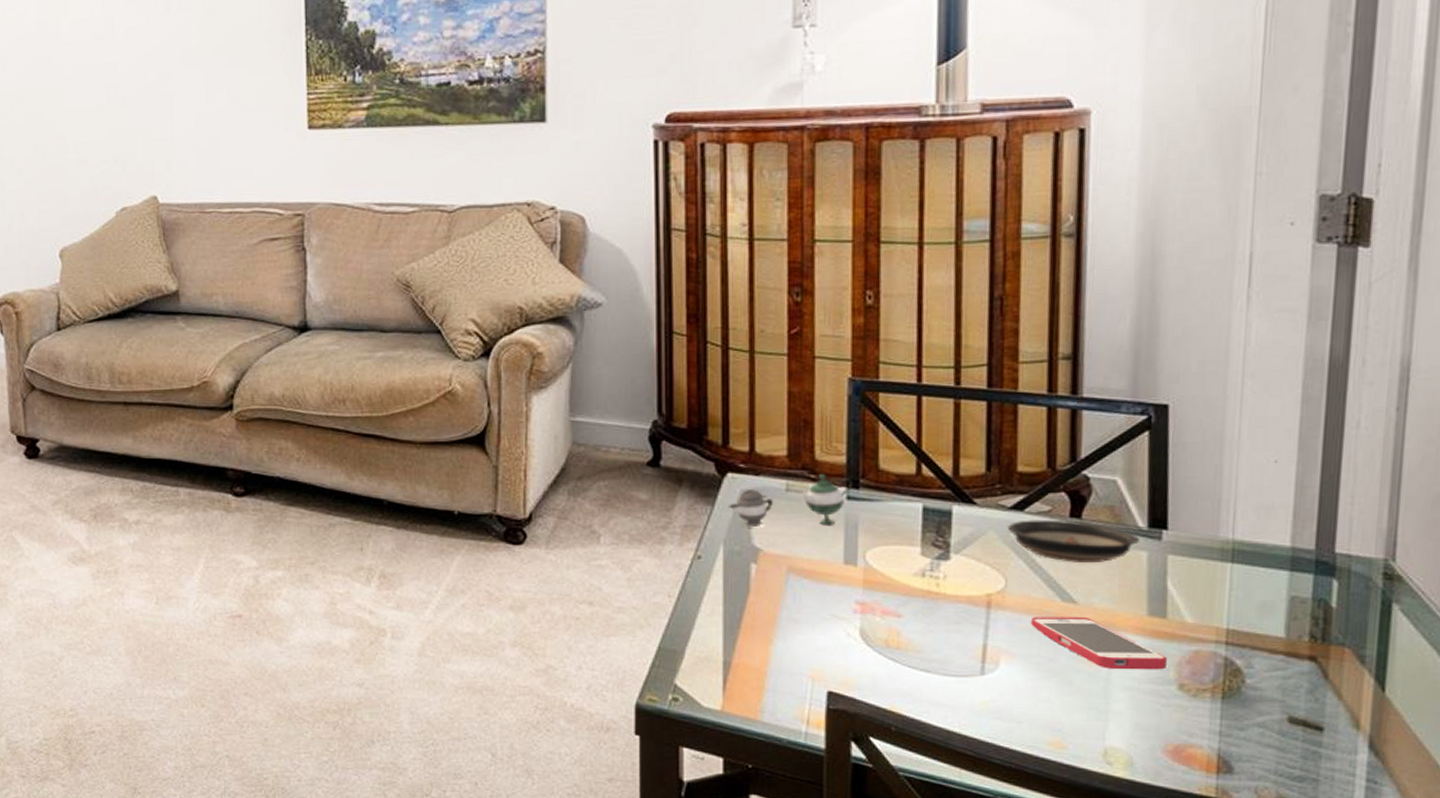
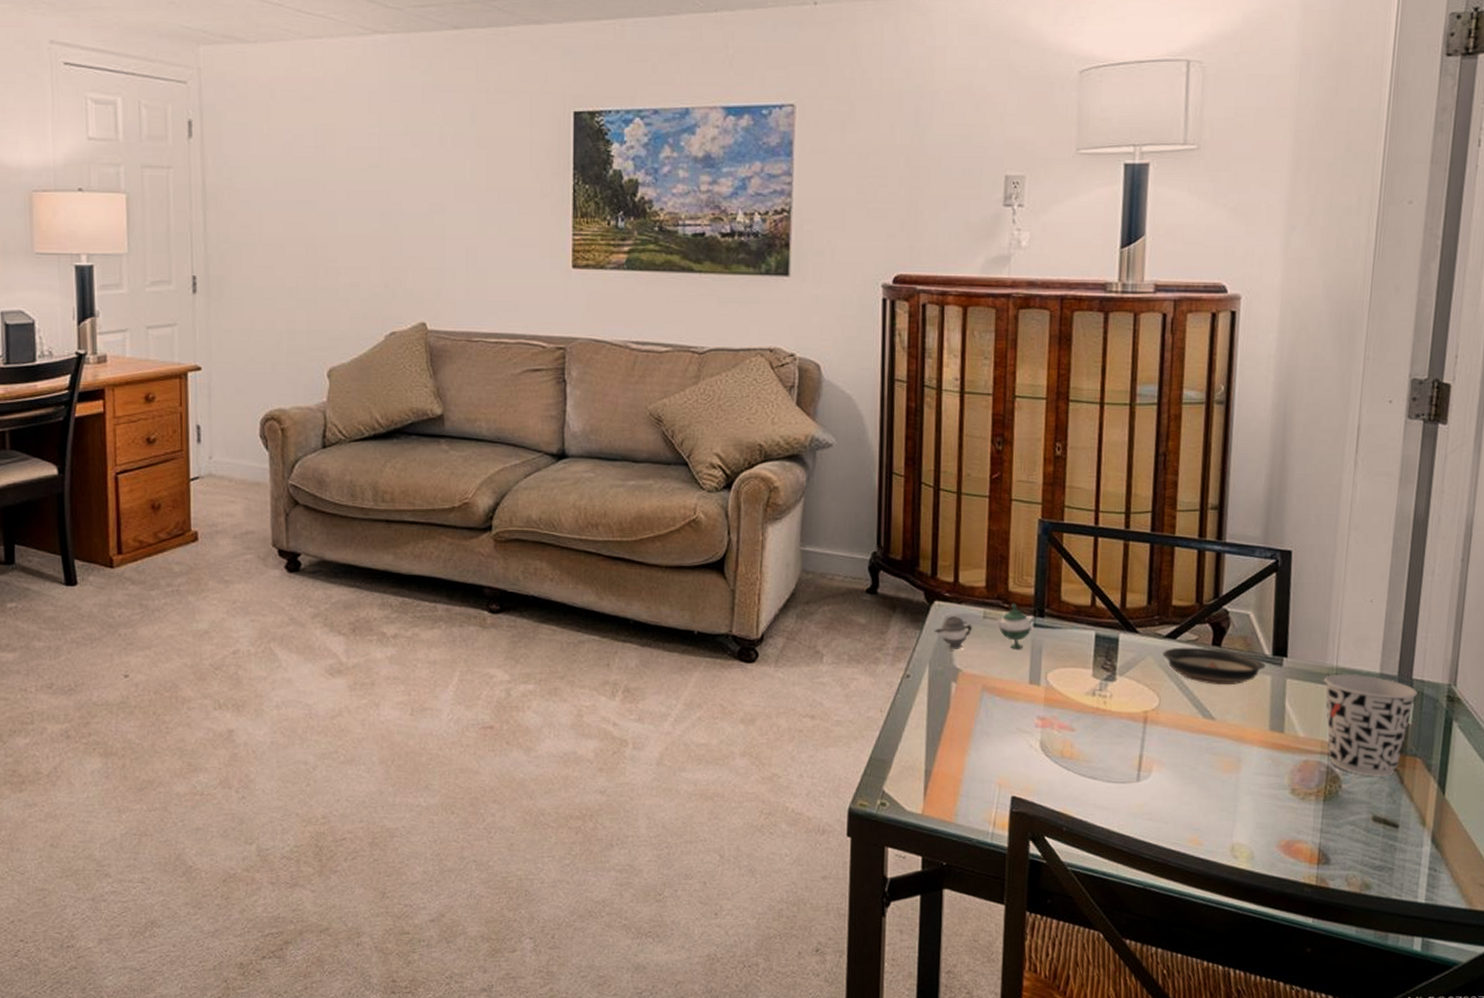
smartphone: present [1031,616,1167,670] -> none [1178,731,1283,777]
cup: none [1217,549,1343,670] -> present [1324,675,1417,776]

